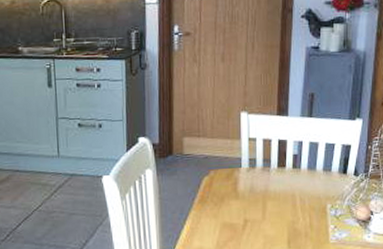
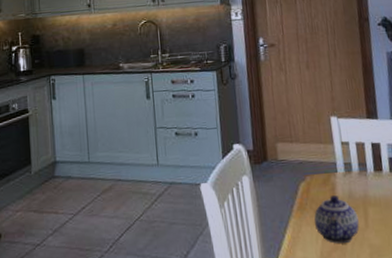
teapot: none [213,190,257,234] -> present [314,195,359,244]

